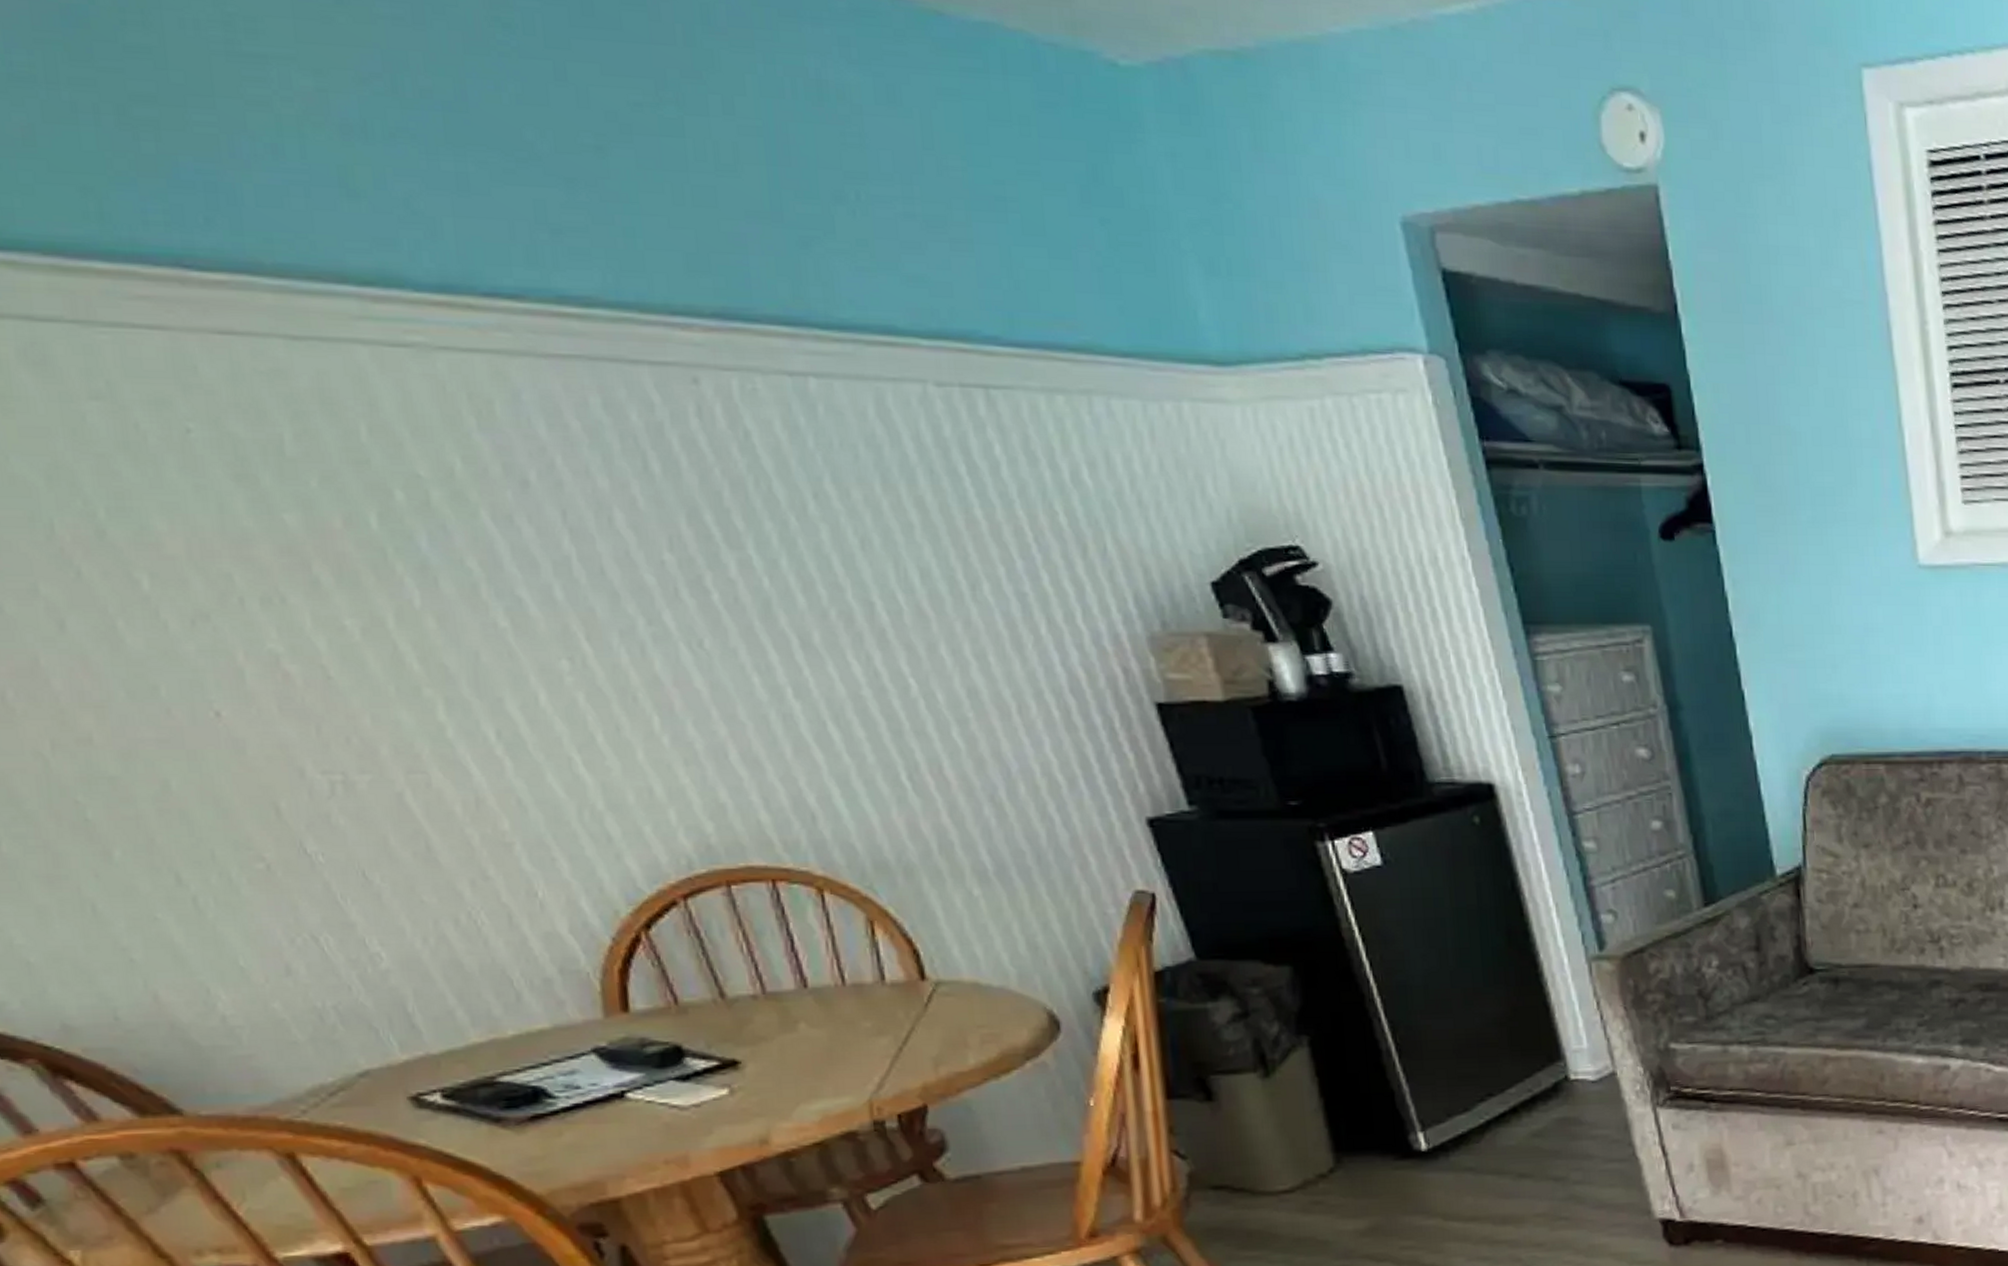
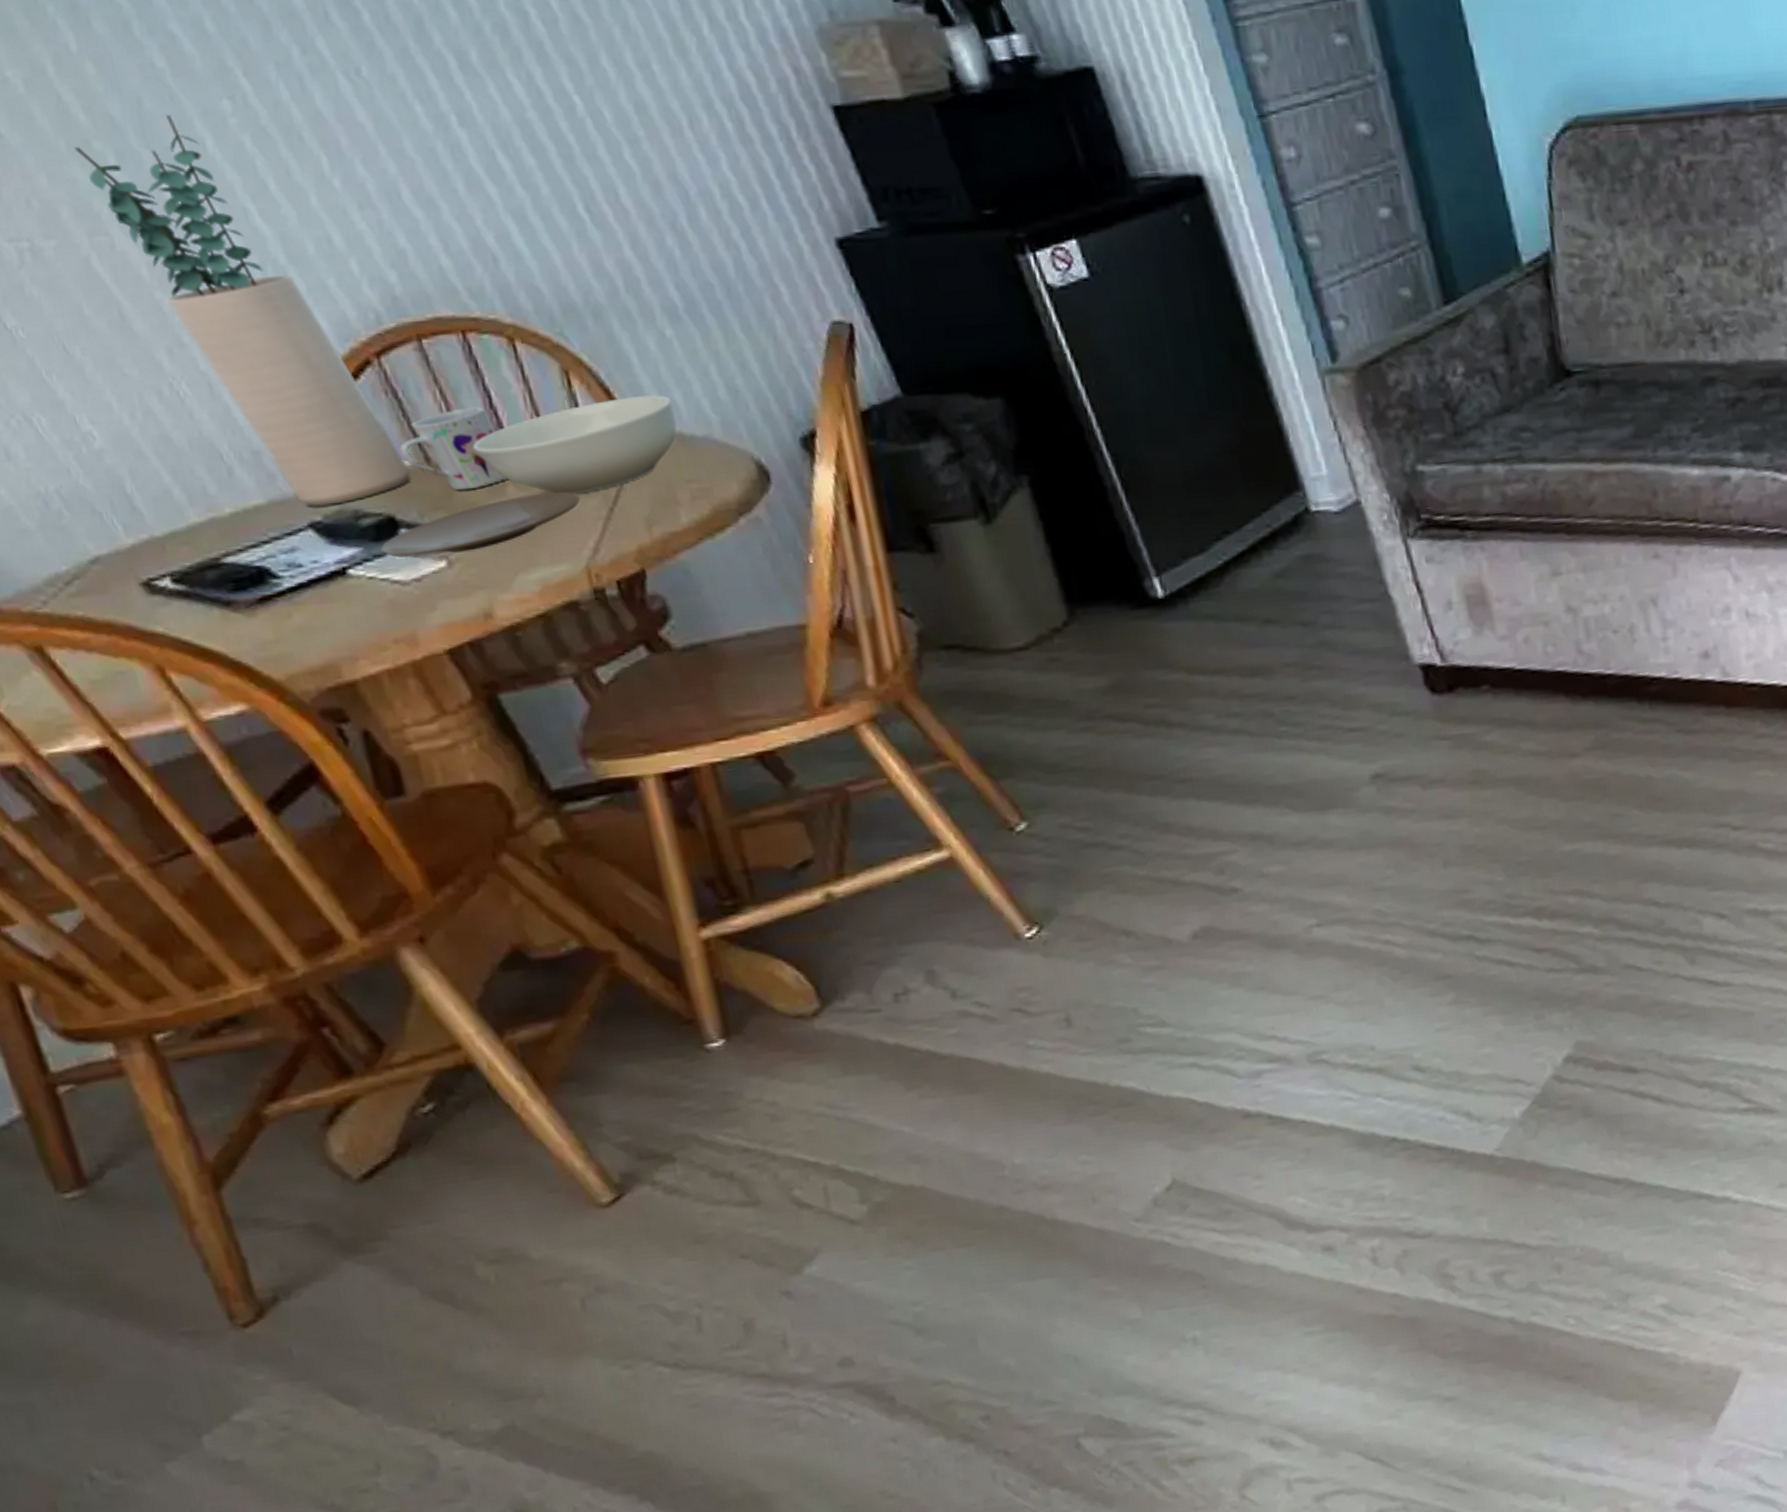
vase: none [404,670,703,1034] -> present [74,115,411,508]
plate: none [663,1030,870,1084] -> present [381,491,580,558]
mug: none [695,949,801,1025] -> present [399,406,508,491]
bowl: none [769,947,974,1033] -> present [472,395,677,495]

